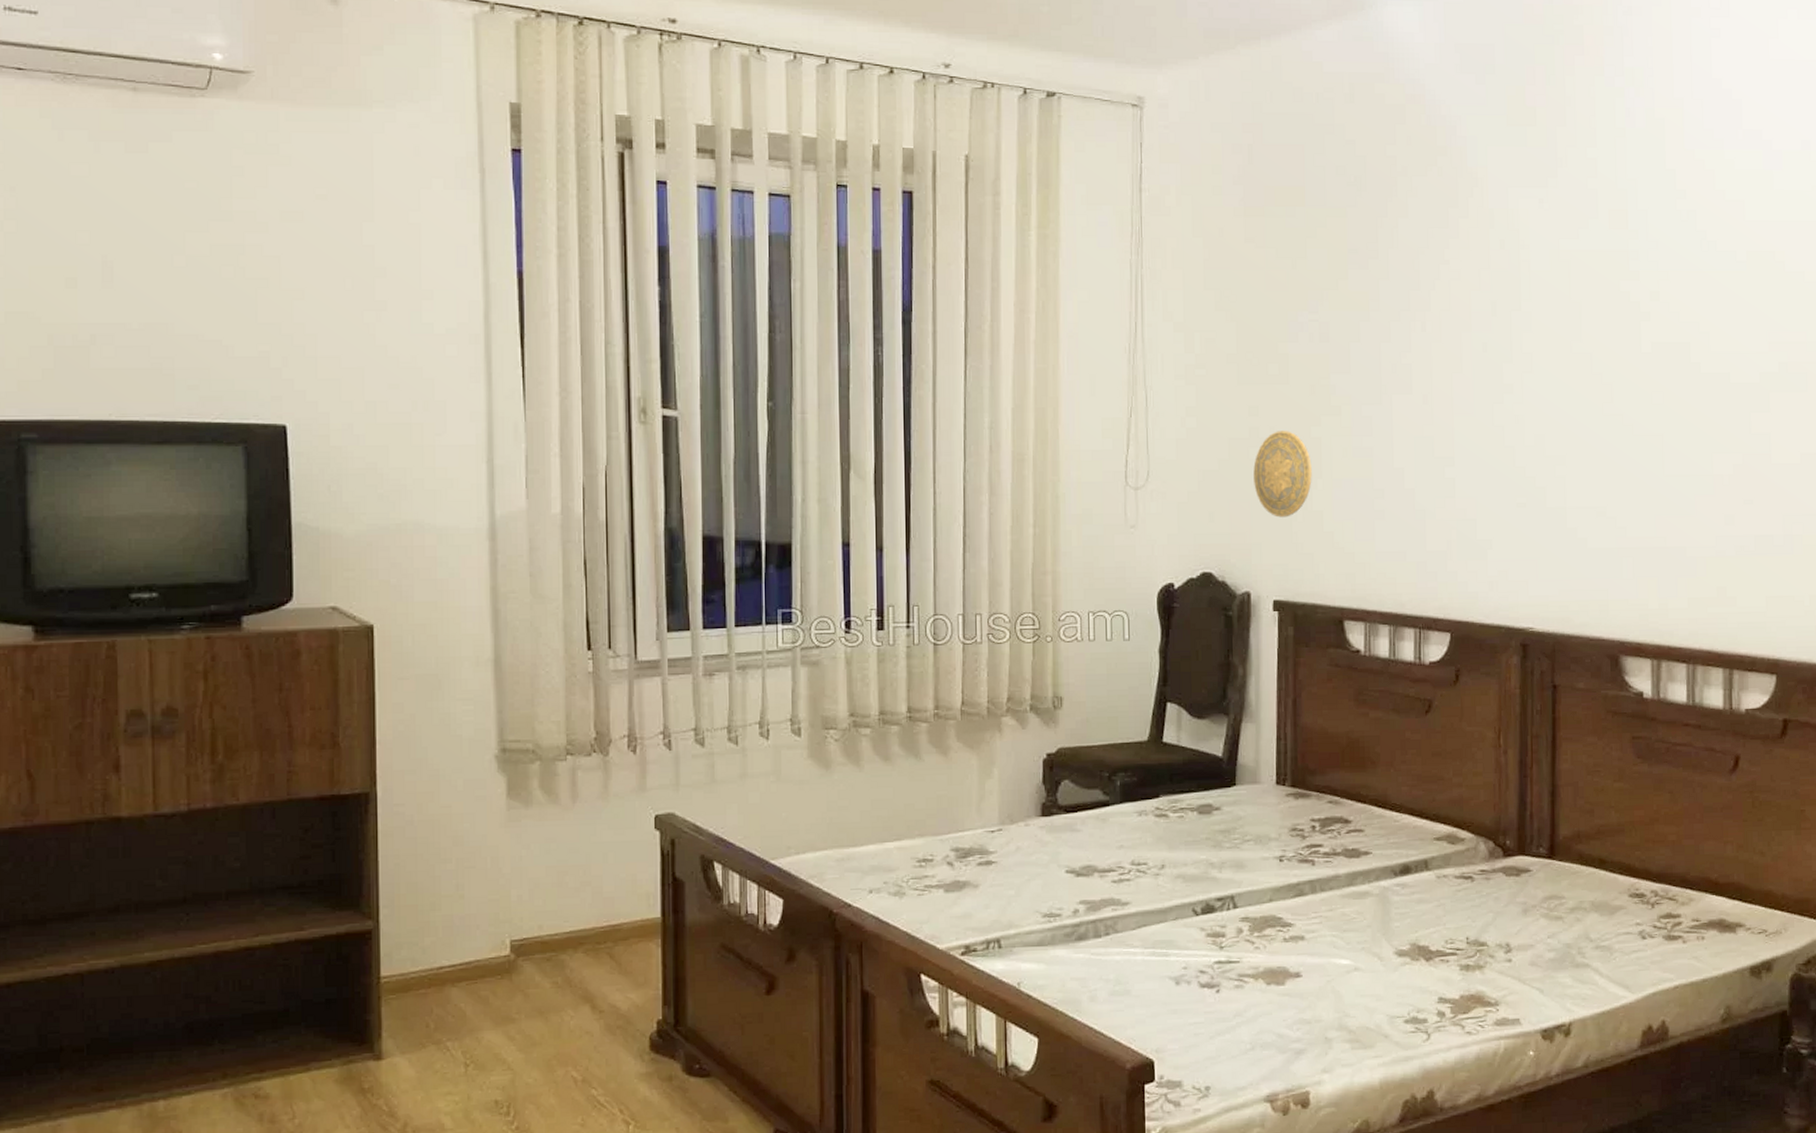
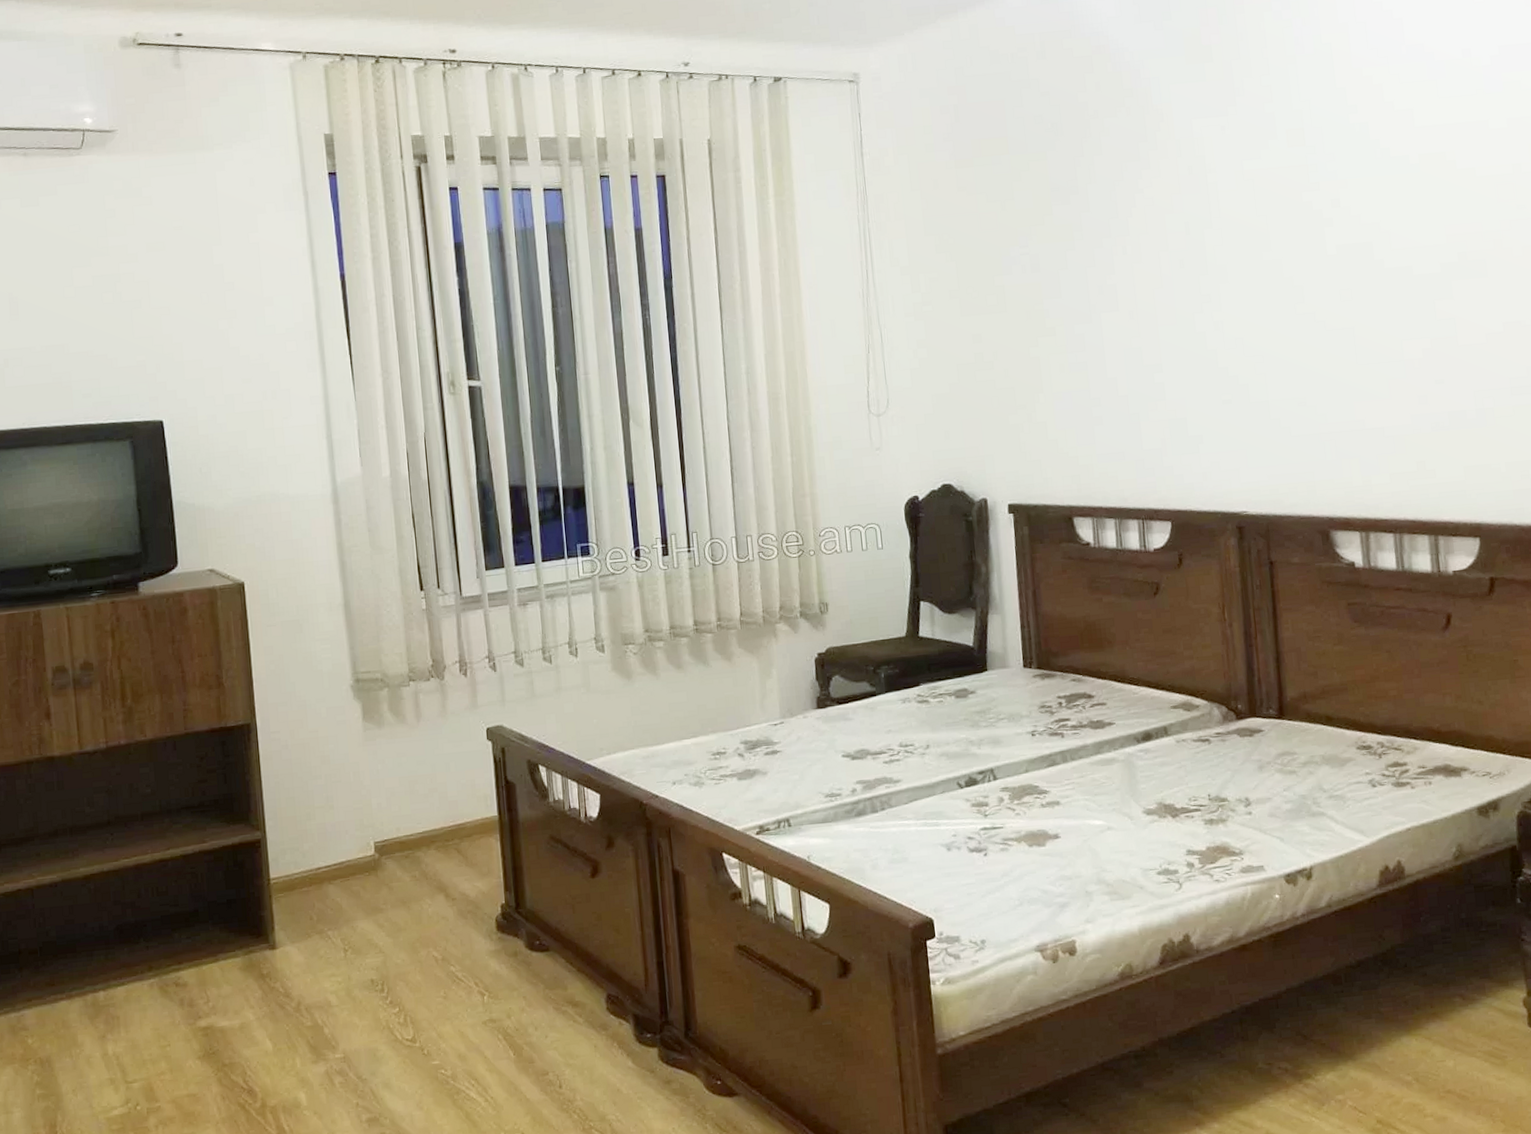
decorative plate: present [1253,431,1312,518] -> none [981,353,1035,431]

